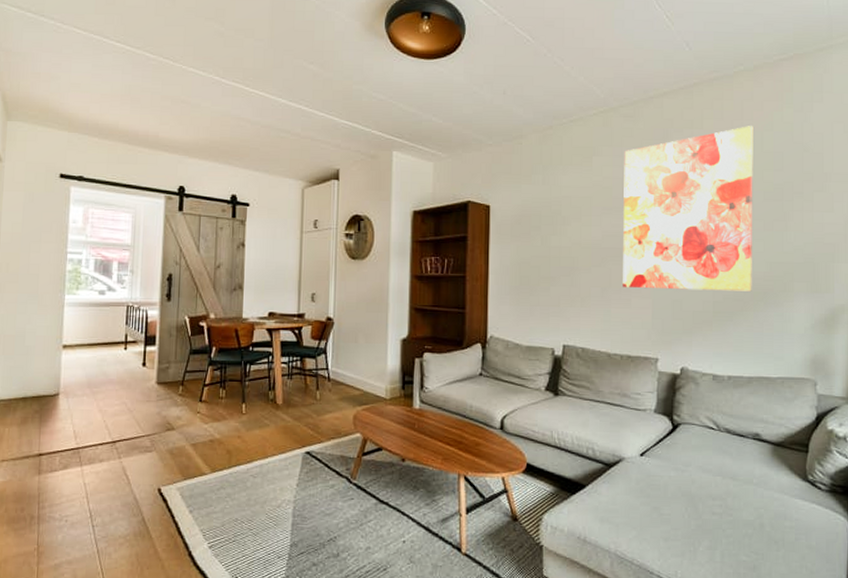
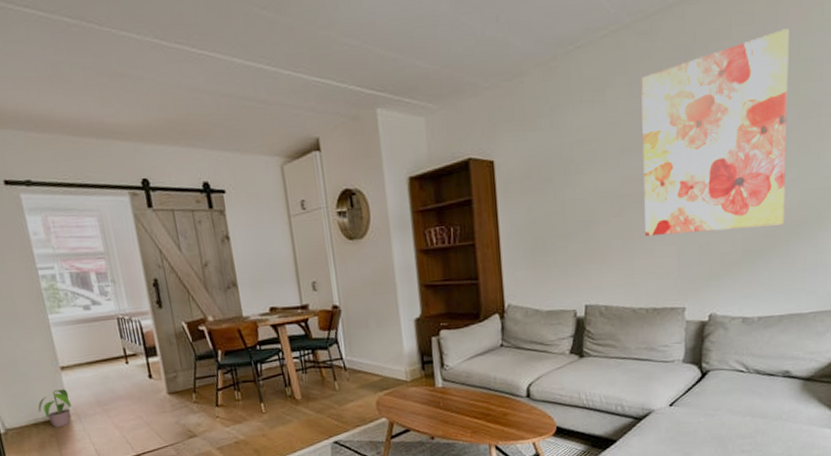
potted plant: none [30,367,64,404] -> present [38,389,72,428]

